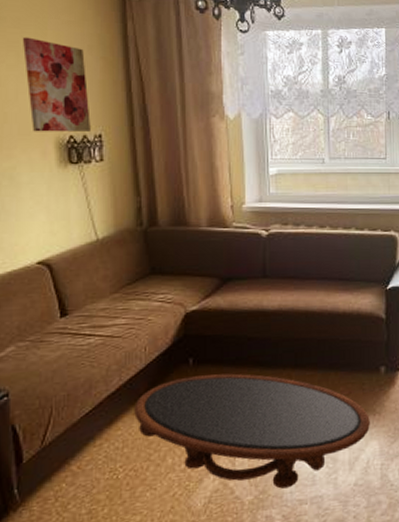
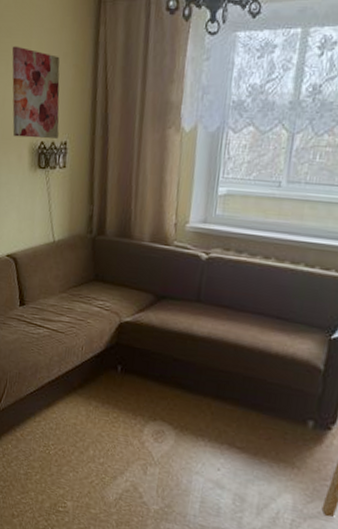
coffee table: present [134,373,370,489] -> none [67,381,287,511]

